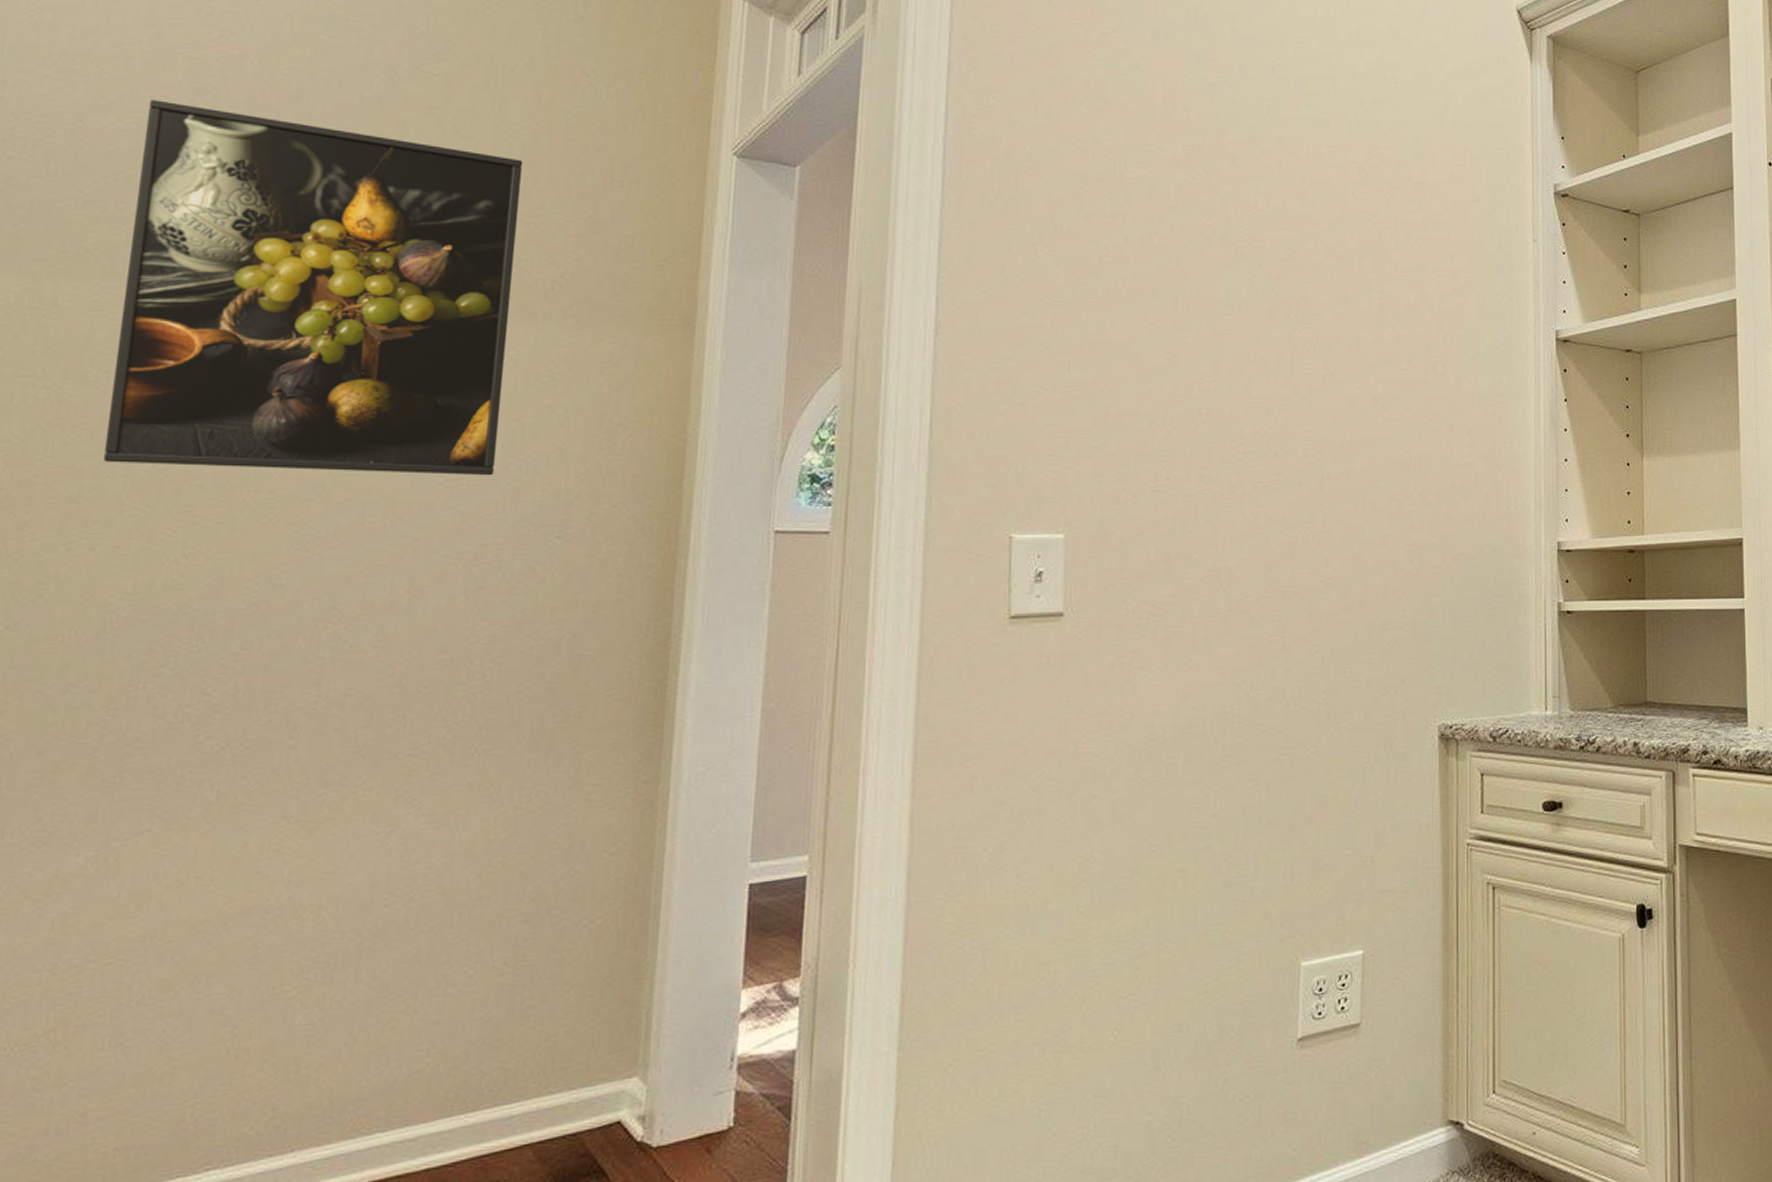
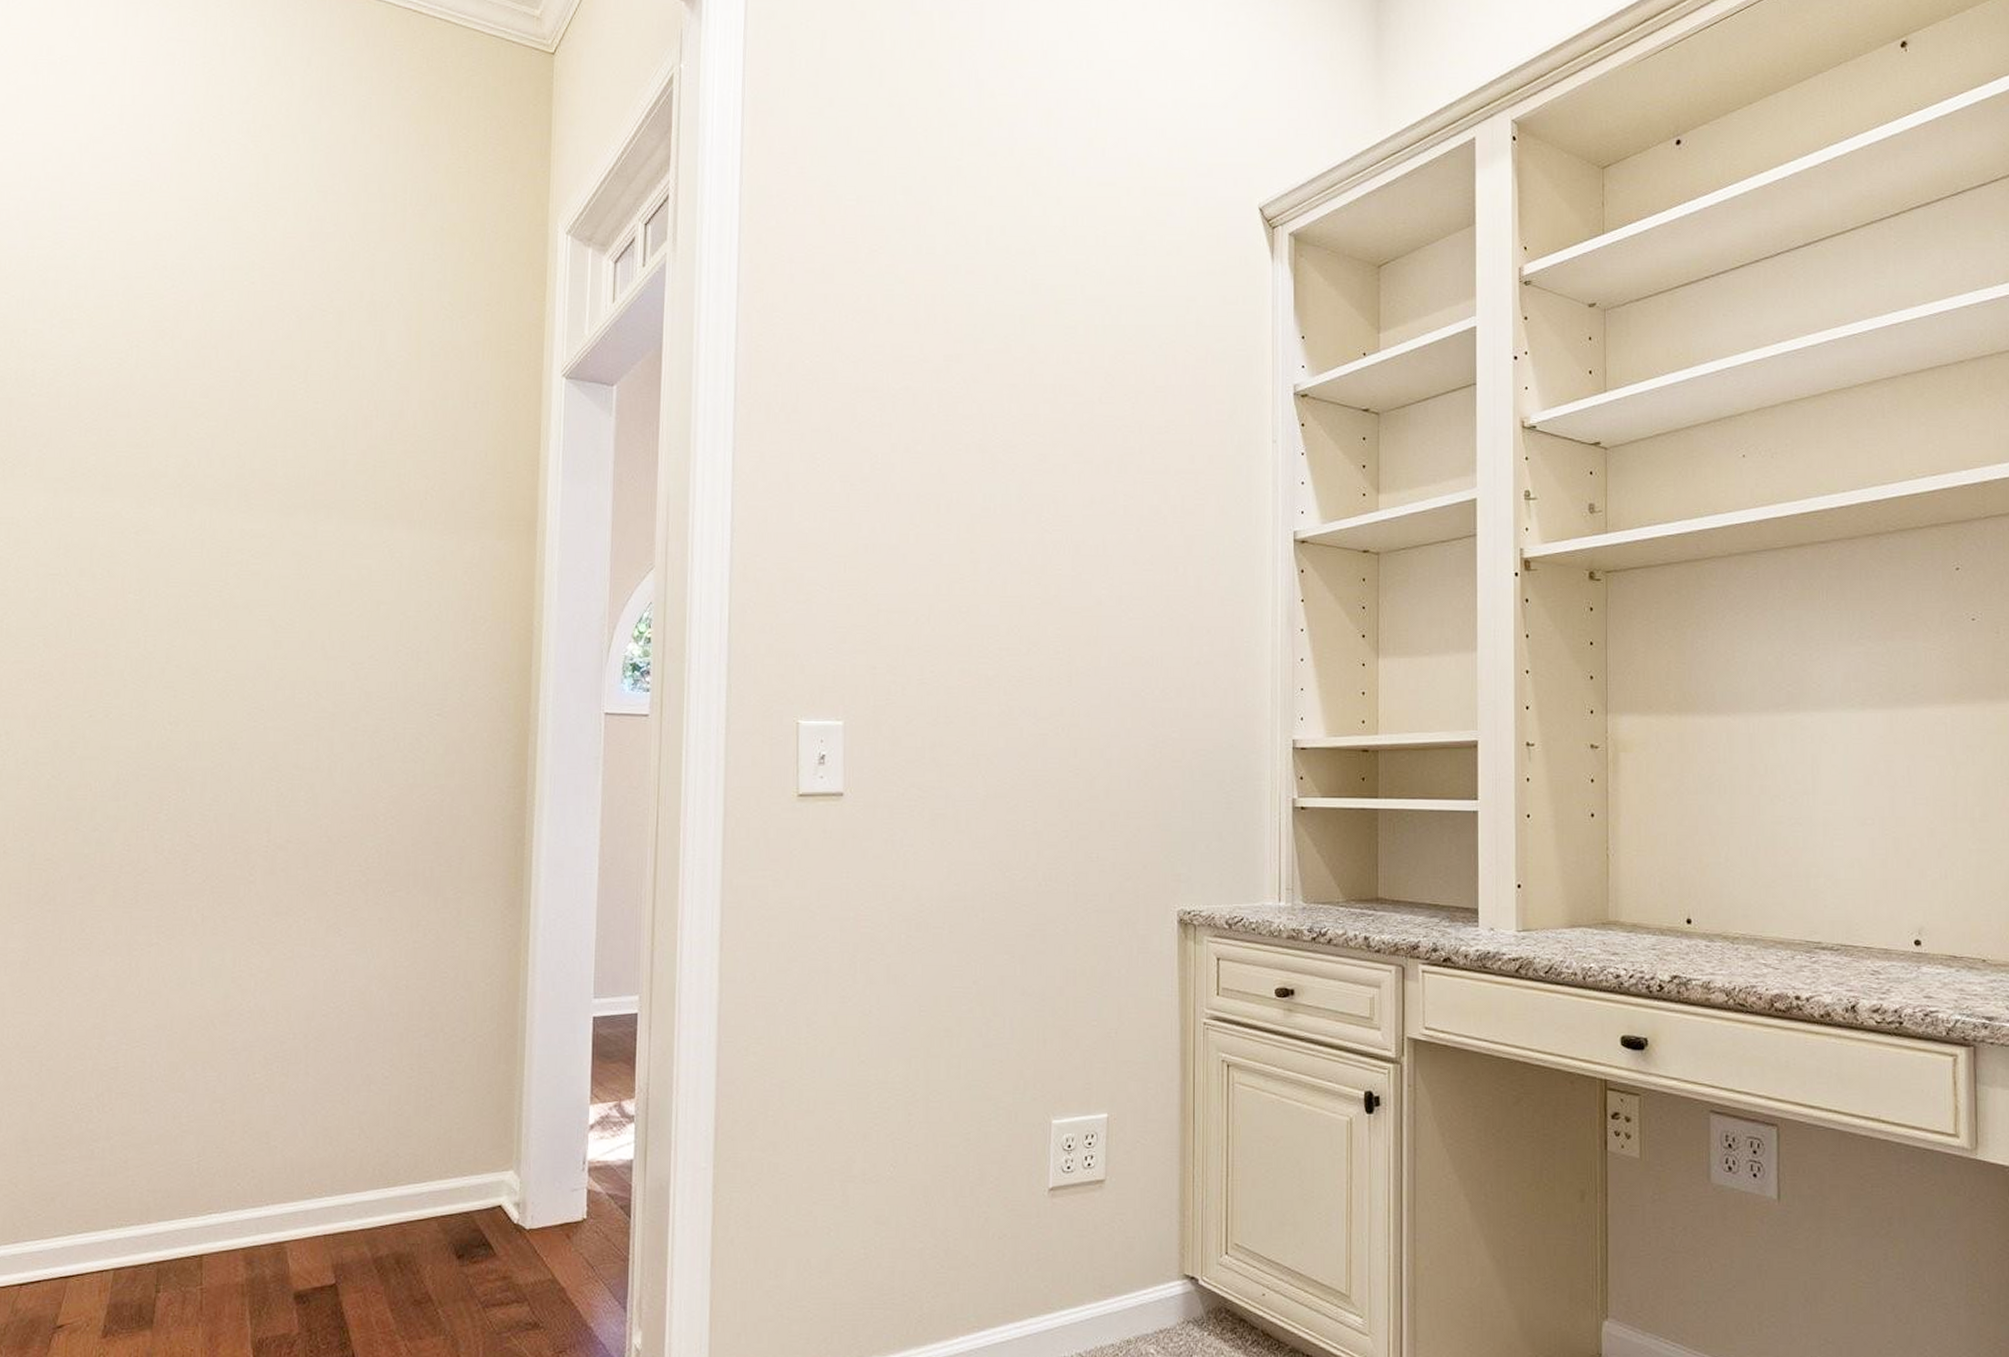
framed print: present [102,100,523,476] -> none [109,343,399,661]

